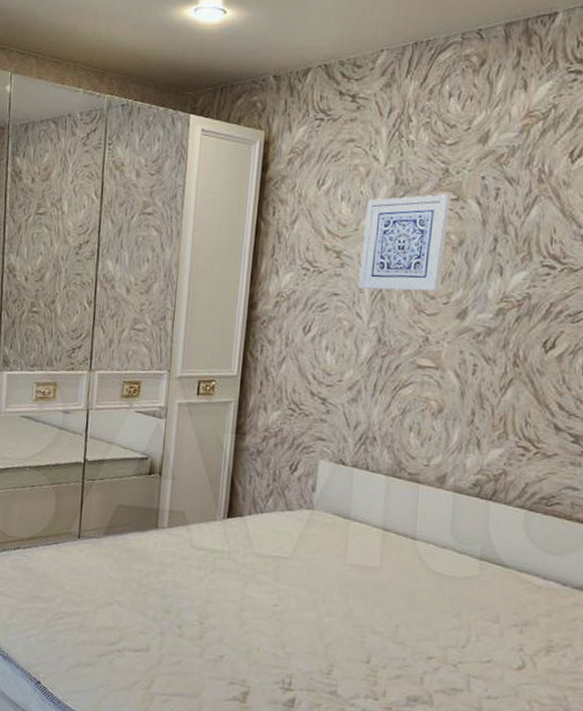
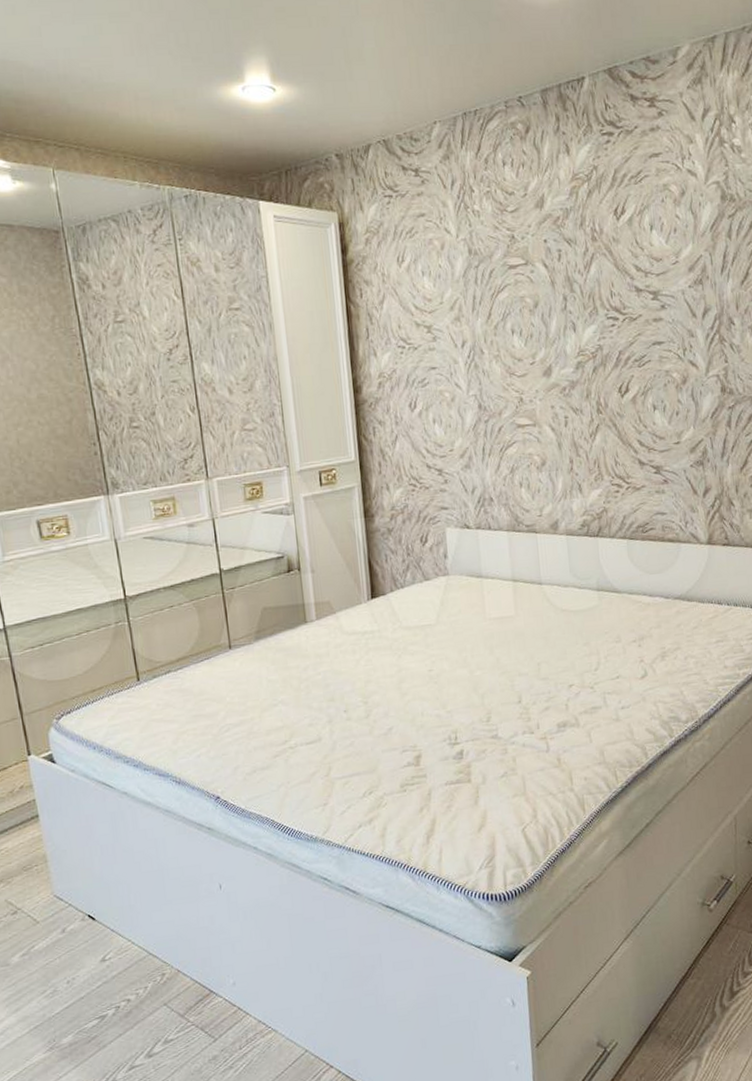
wall art: present [358,194,452,292] -> none [447,260,525,360]

